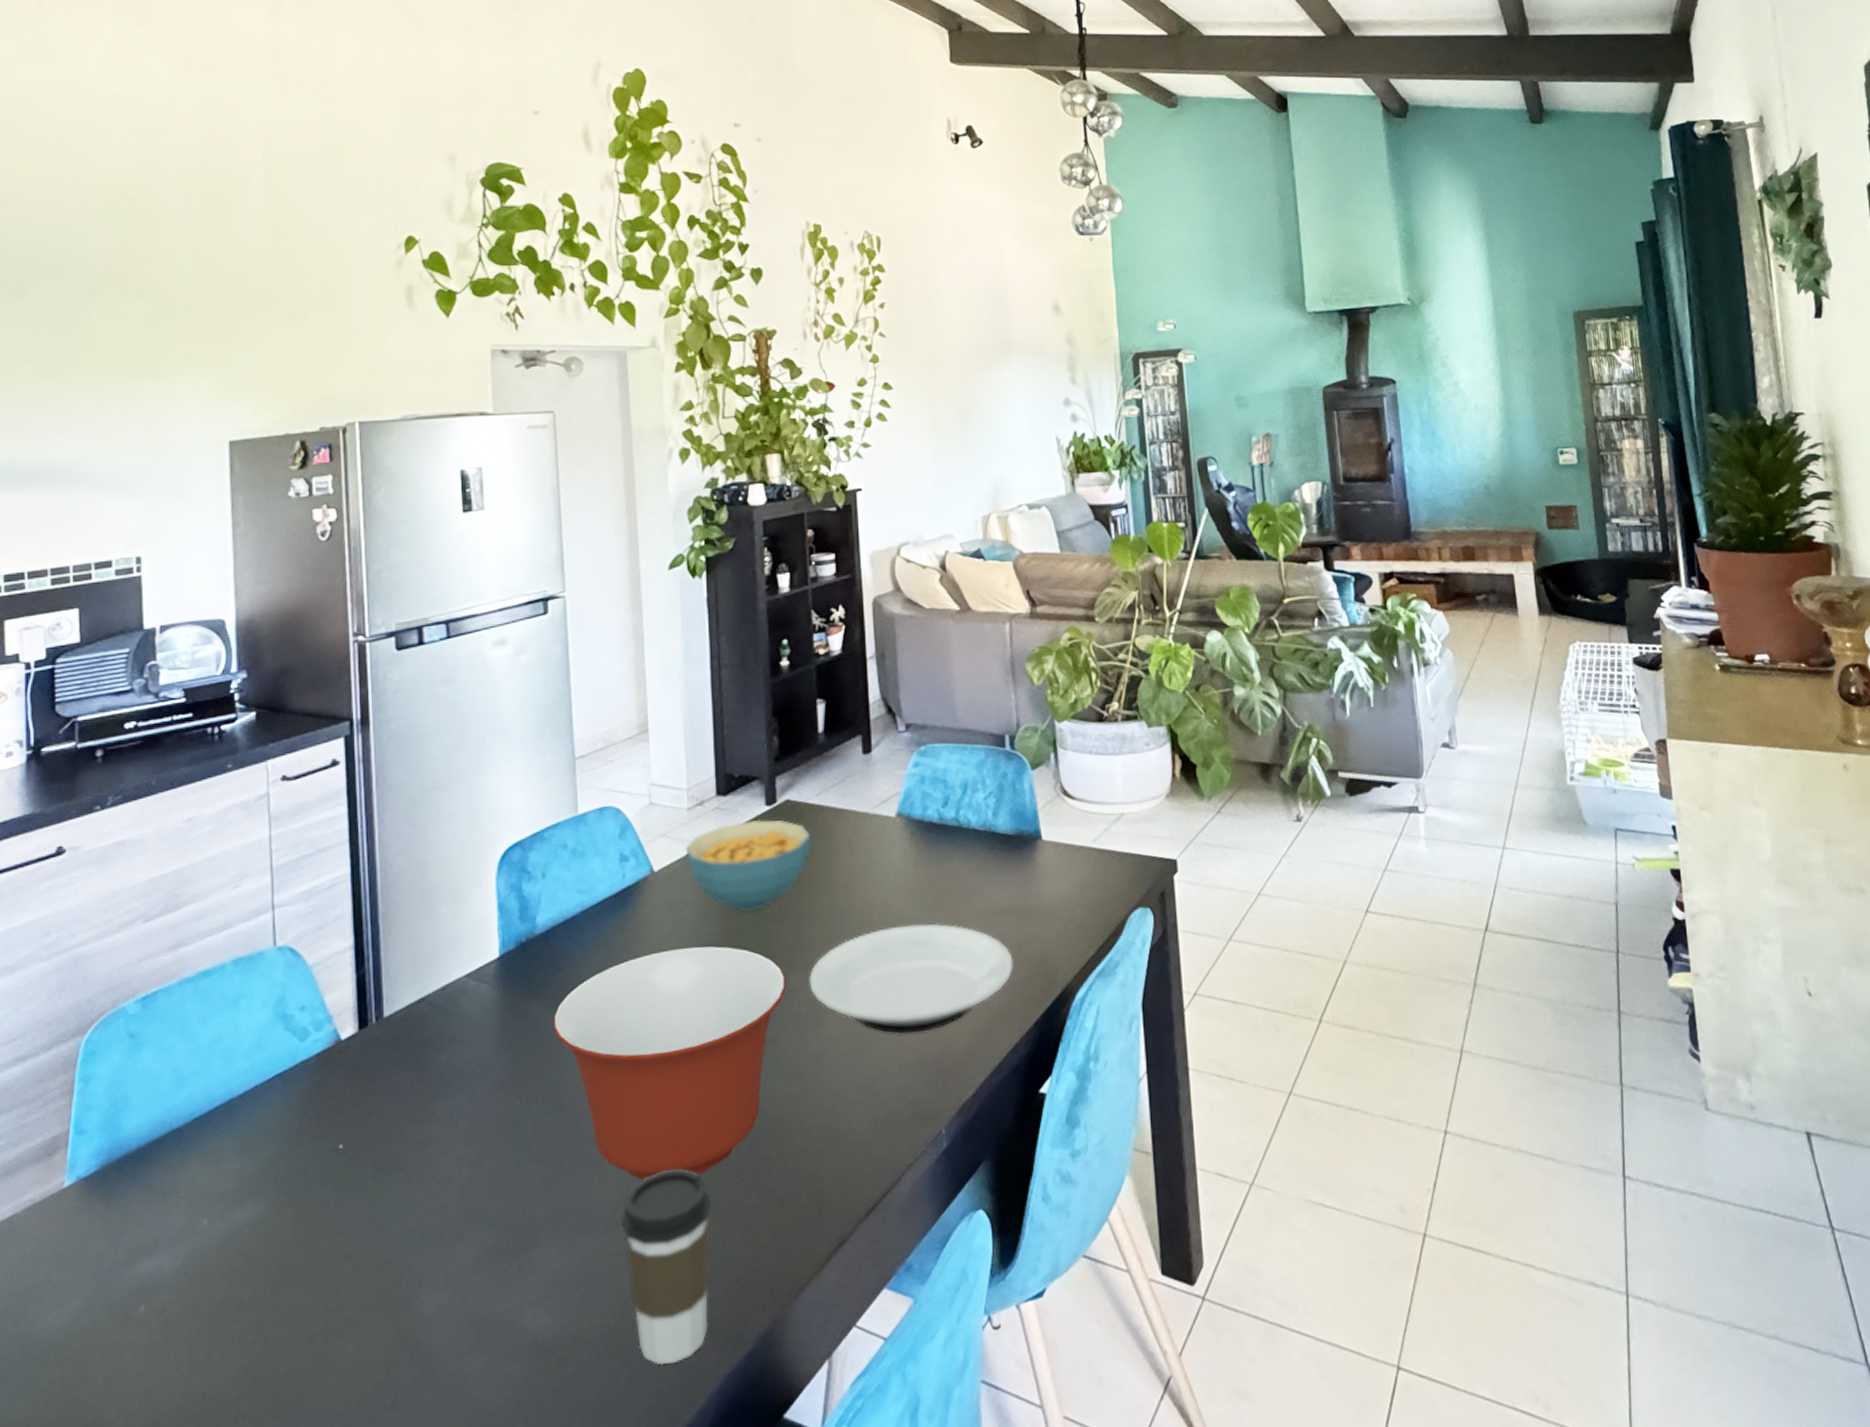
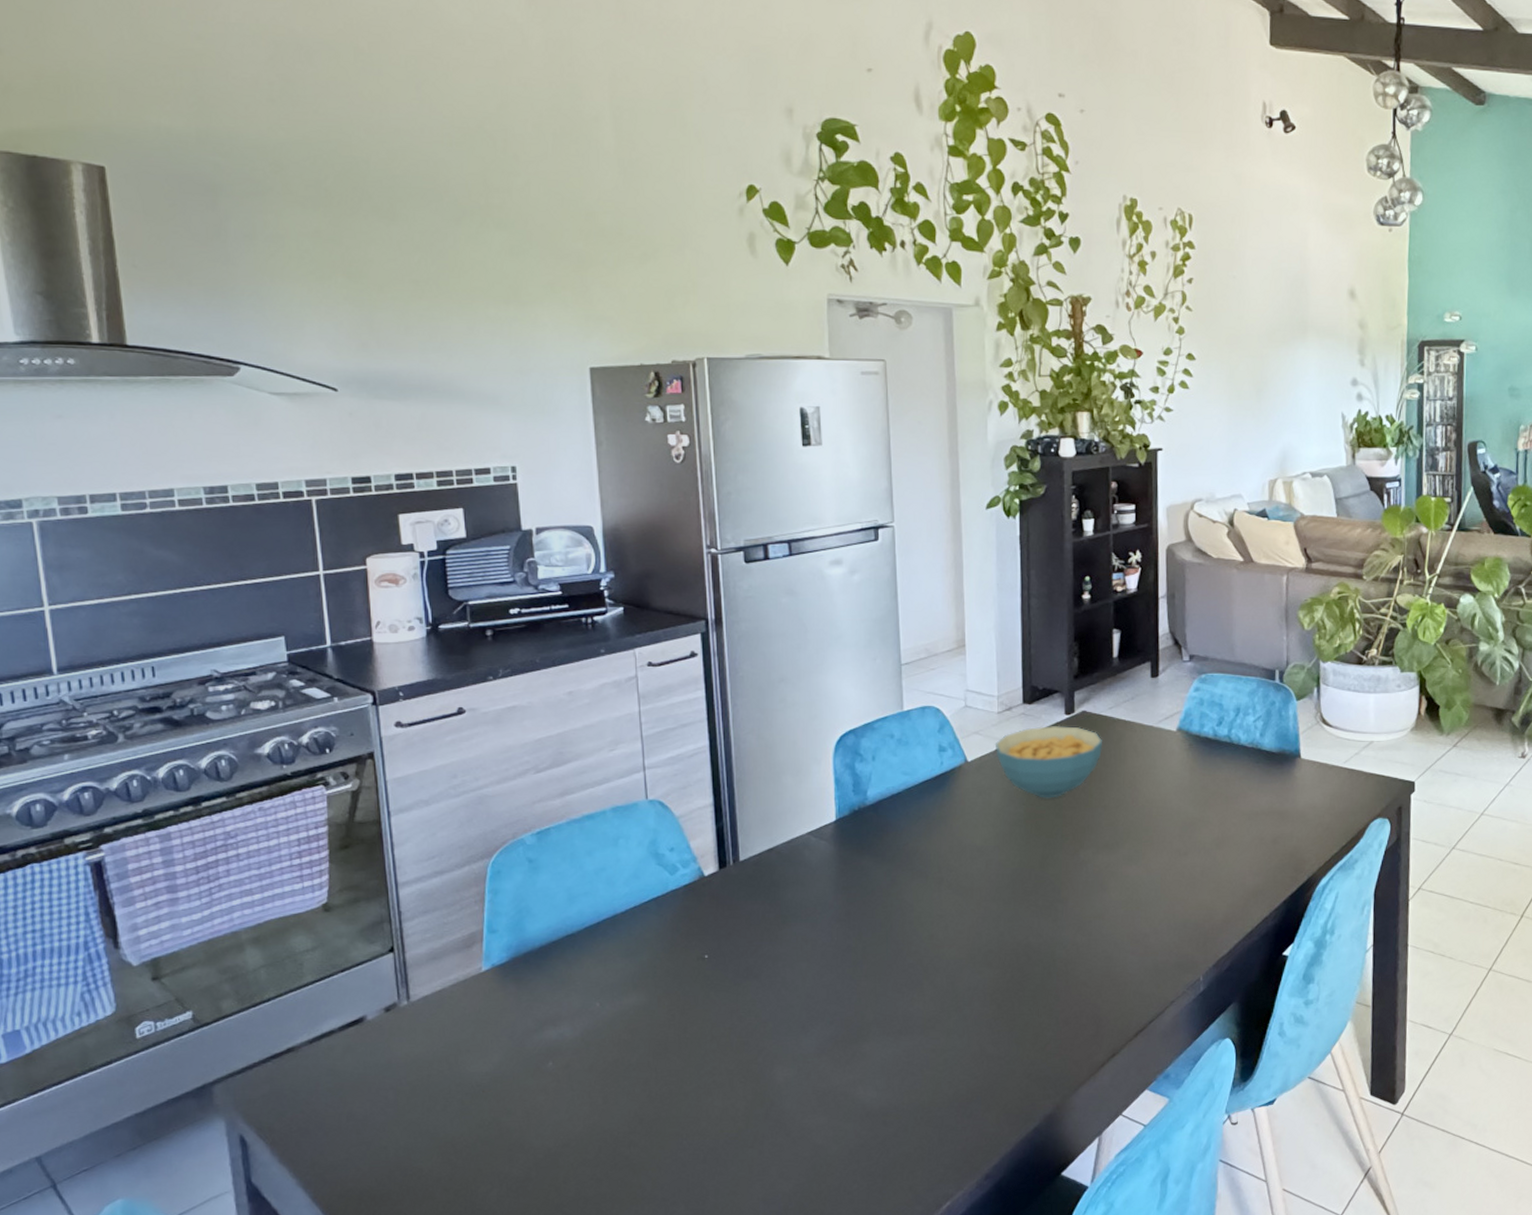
mixing bowl: present [552,946,786,1181] -> none [880,824,1077,999]
coffee cup: present [620,1169,711,1366] -> none [934,992,1009,1132]
plate: present [809,923,1013,1034] -> none [1096,818,1269,902]

